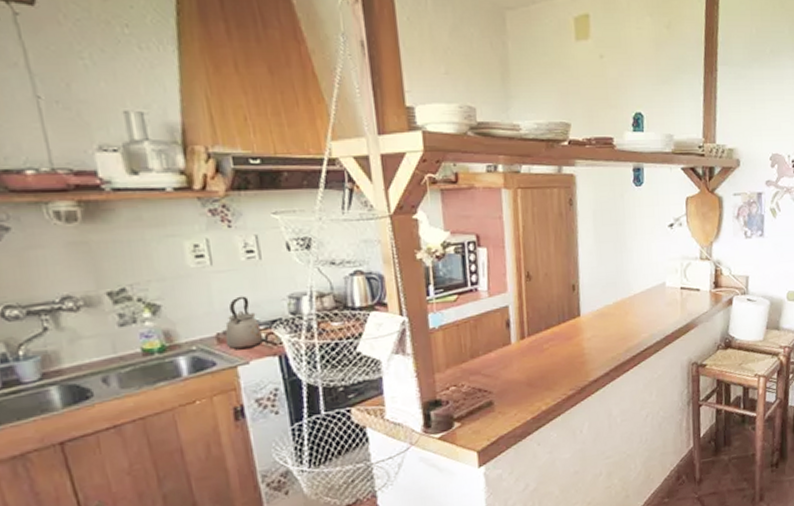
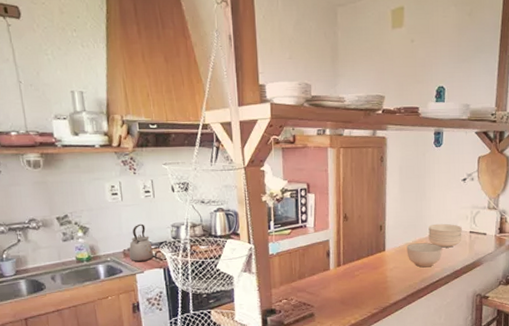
bowl: none [606,303,650,335] -> present [407,243,442,268]
bowl: none [631,279,672,309] -> present [427,223,462,248]

